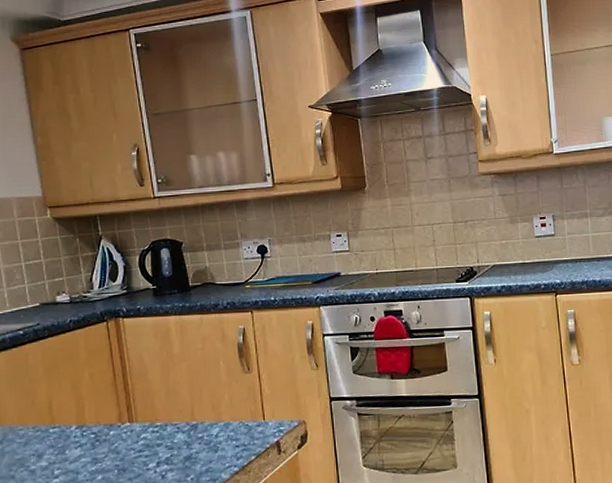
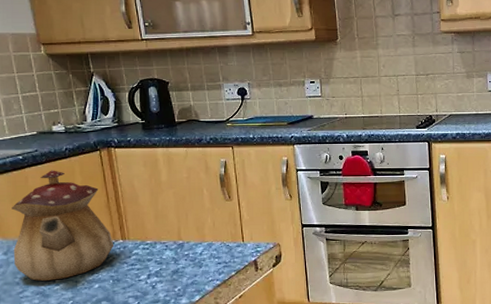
teapot: none [9,345,121,473] -> present [12,170,114,281]

